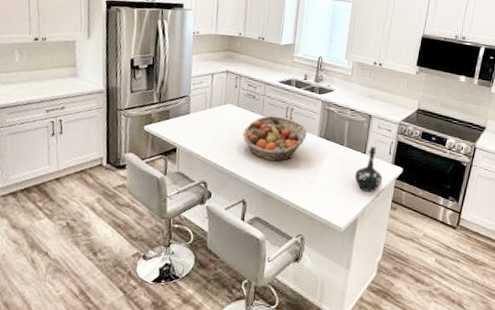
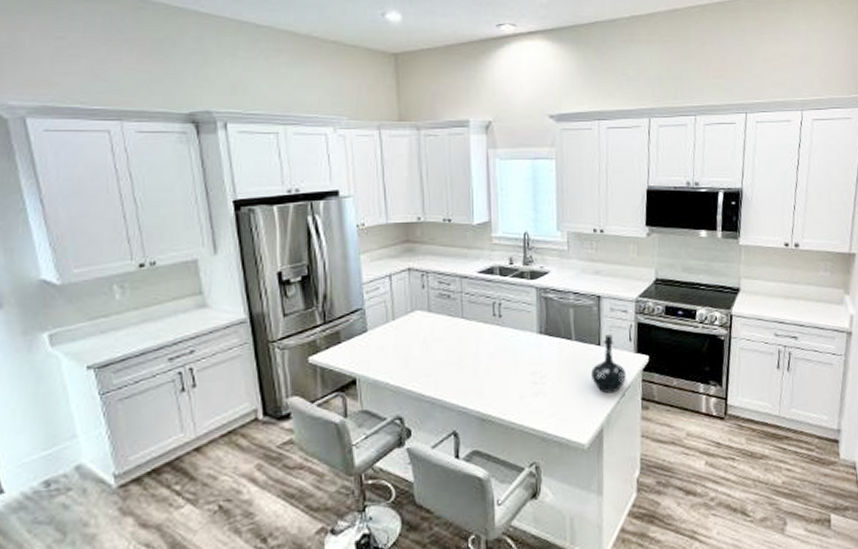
fruit basket: present [242,115,307,162] -> none [441,316,523,375]

